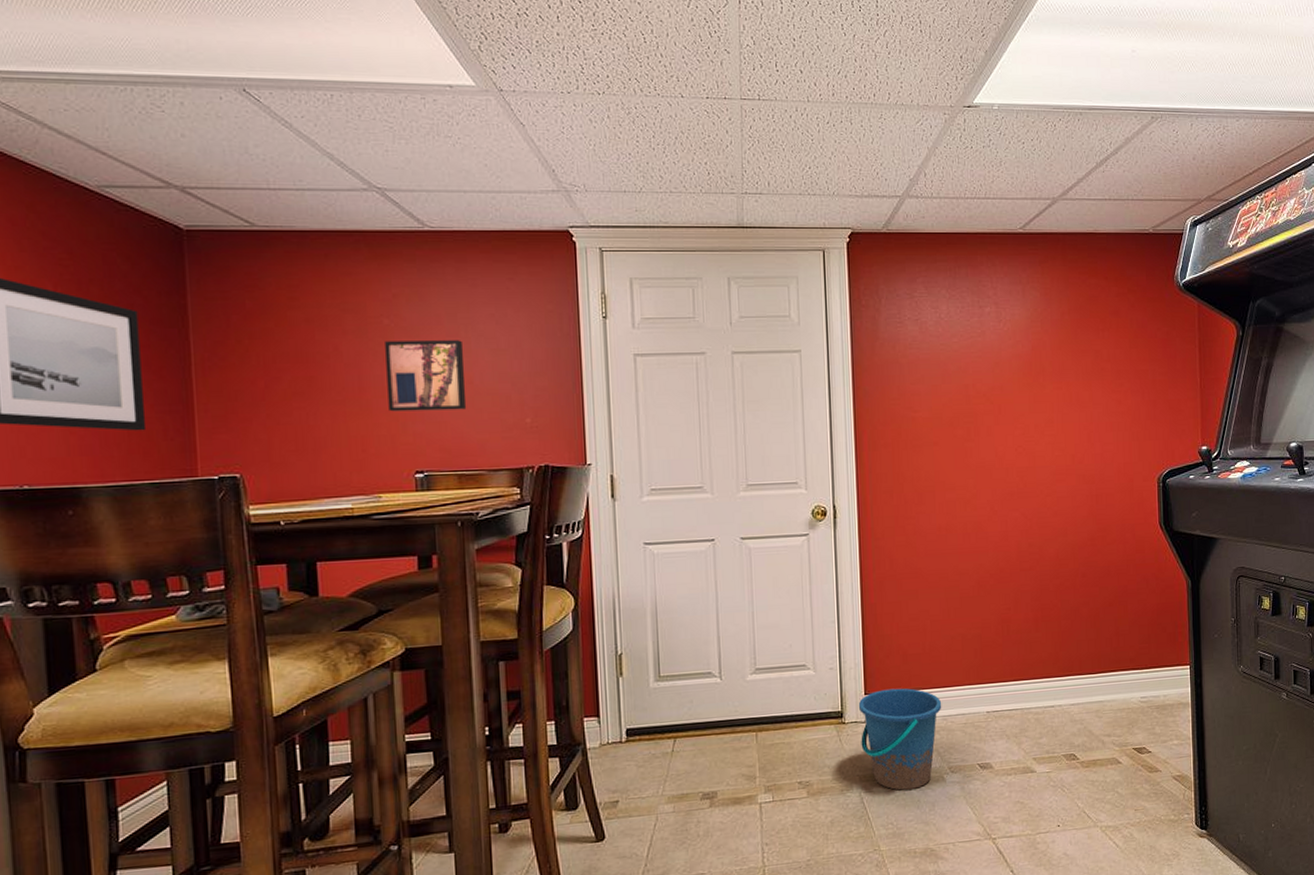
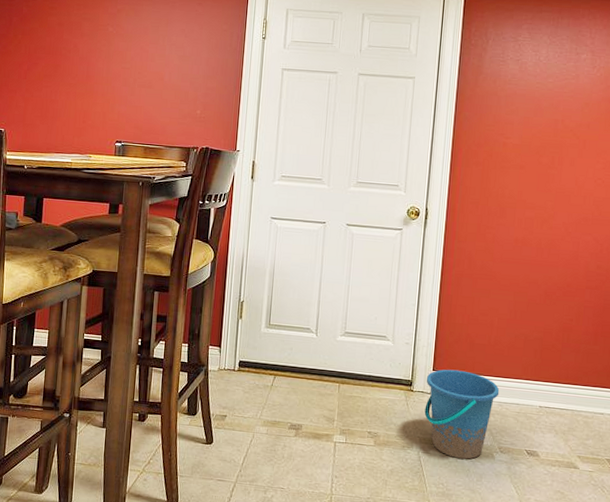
wall art: present [385,340,467,412] -> none [104,43,160,99]

